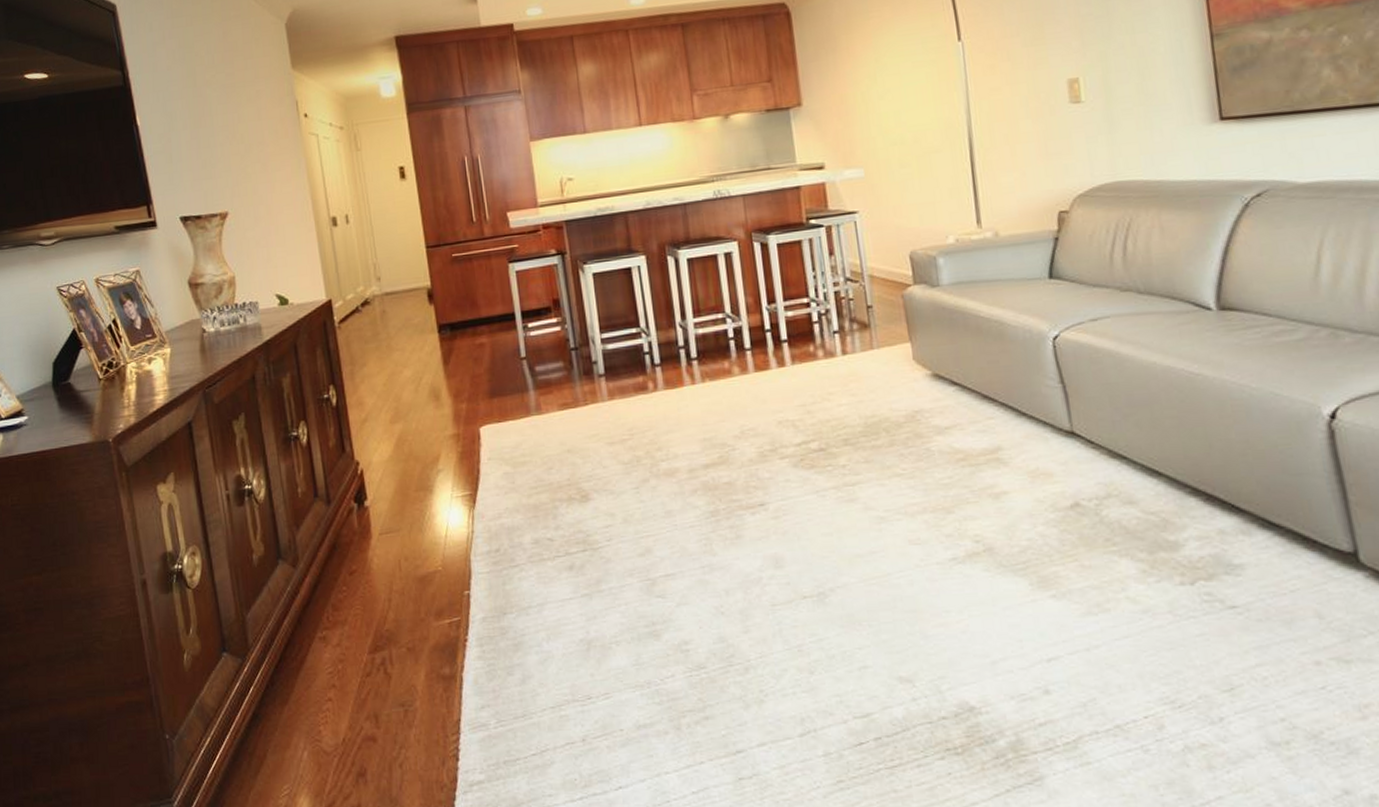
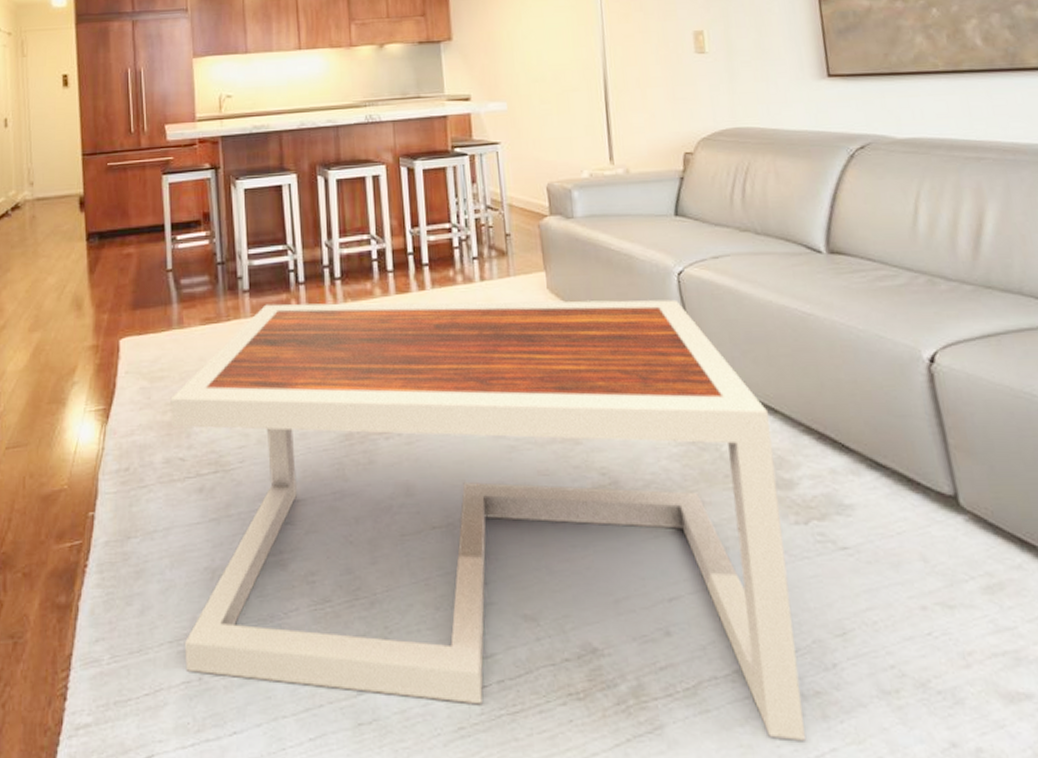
coffee table: none [534,365,1190,789] -> present [170,299,805,740]

